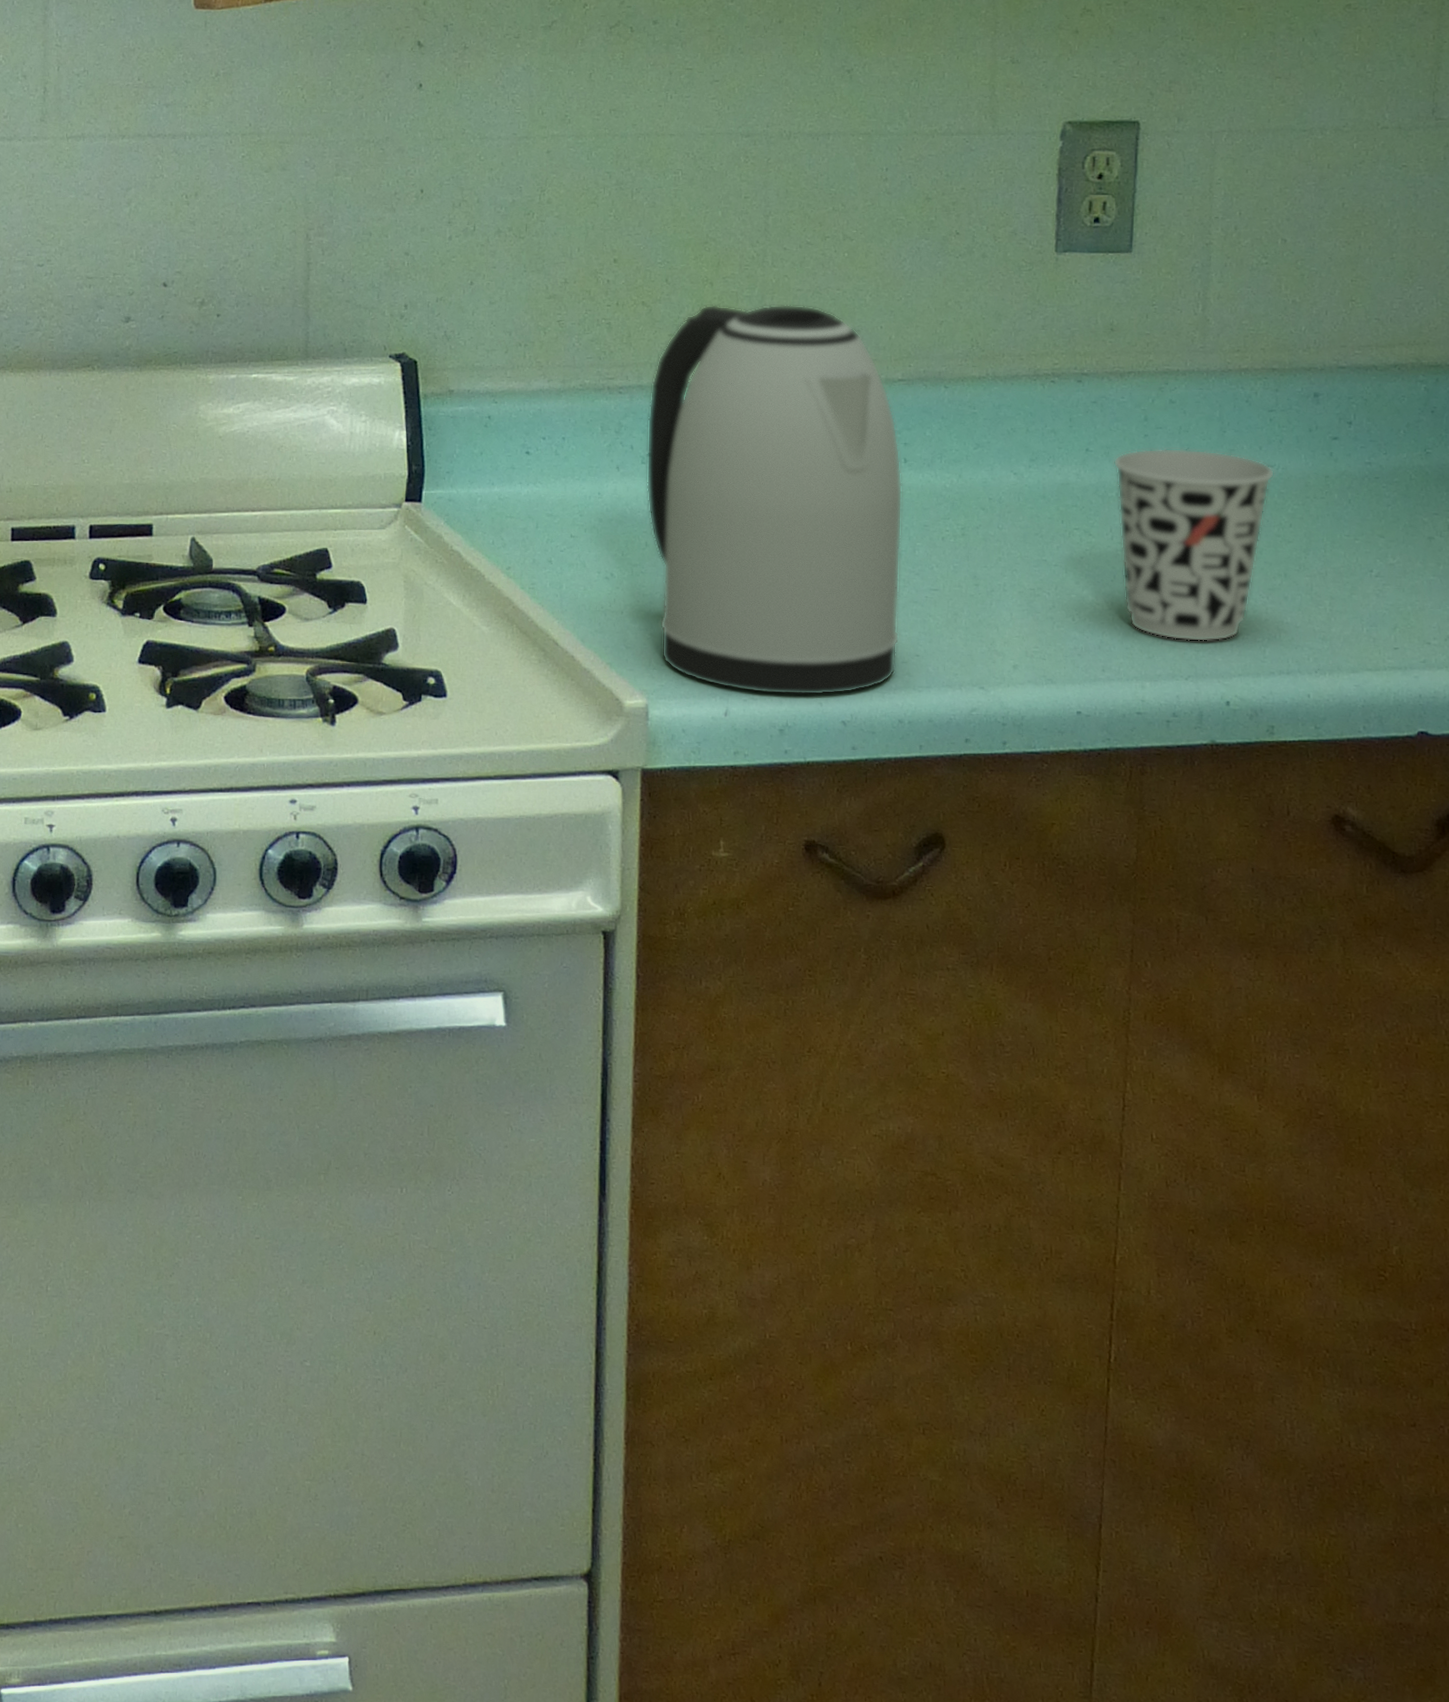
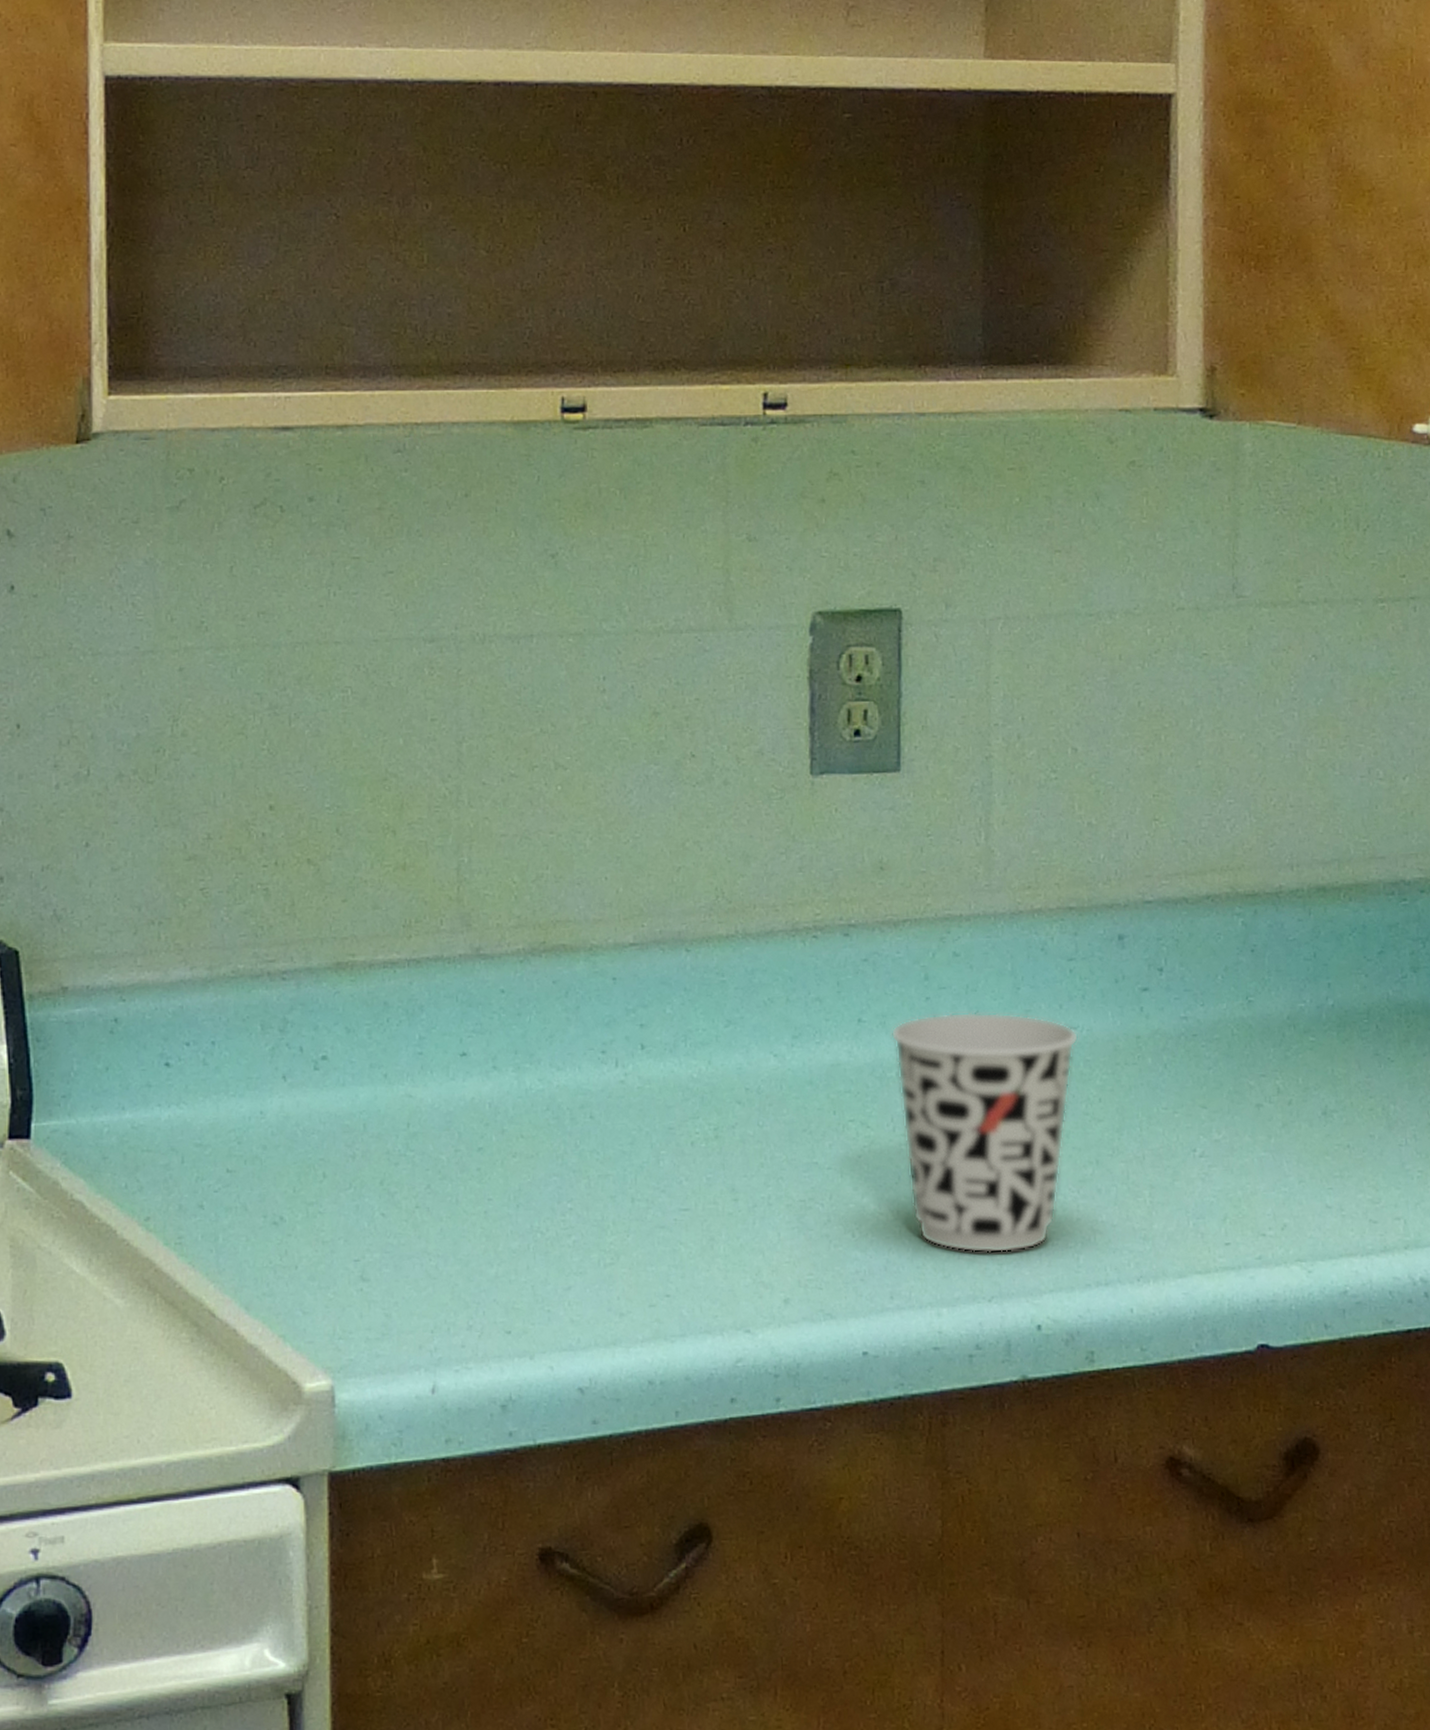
kettle: present [646,304,903,696] -> none [319,854,645,1361]

